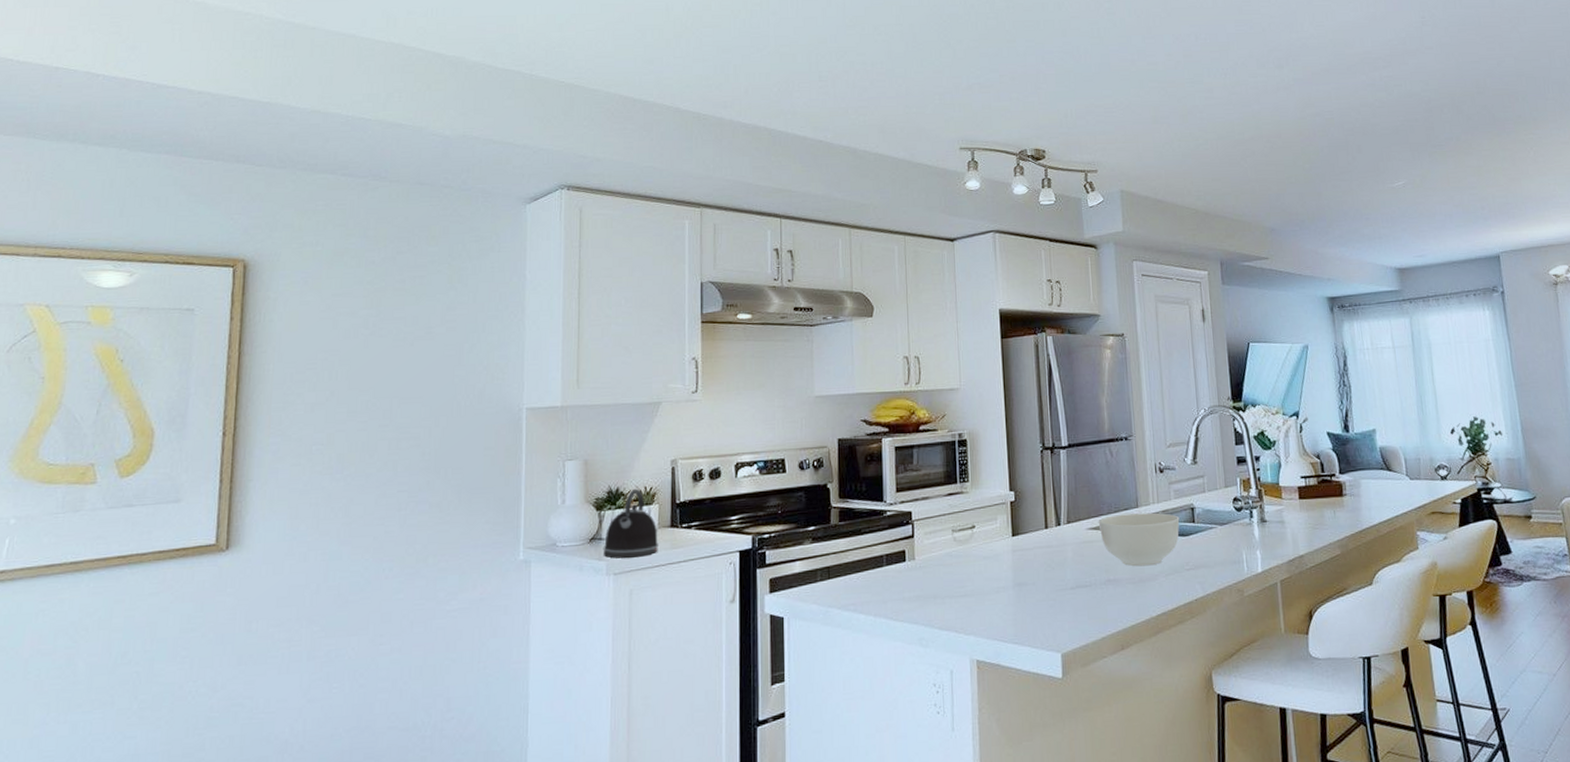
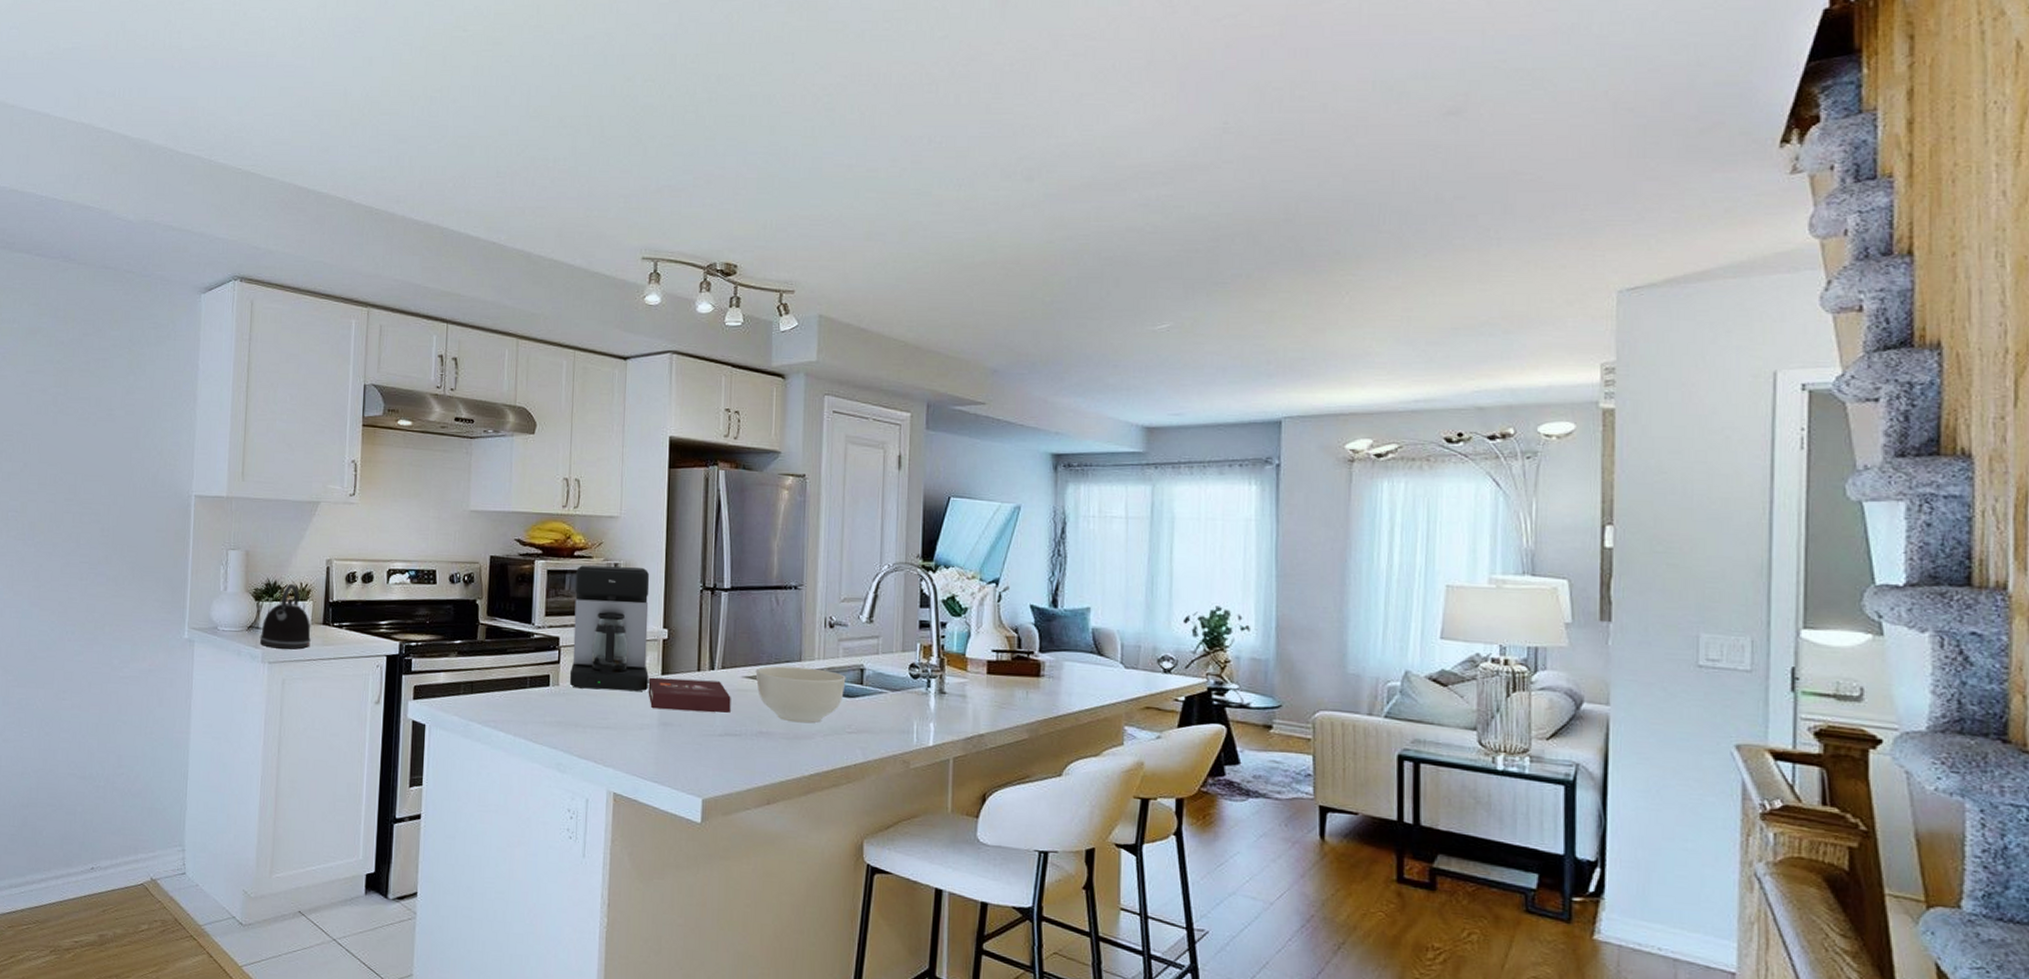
coffee maker: none [923,435,1001,560] -> present [569,565,650,692]
book: none [1000,536,1079,570] -> present [648,677,731,713]

